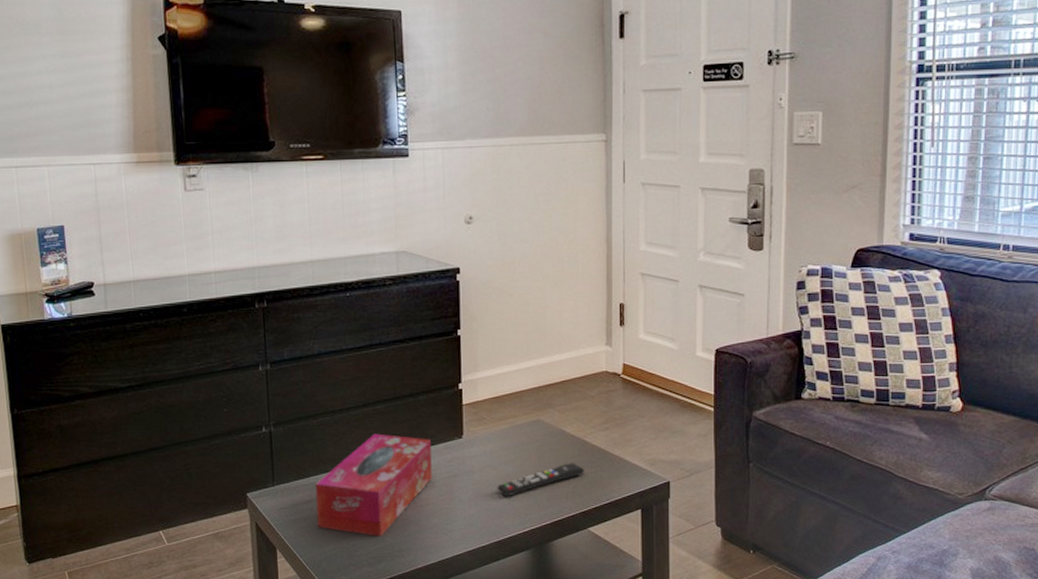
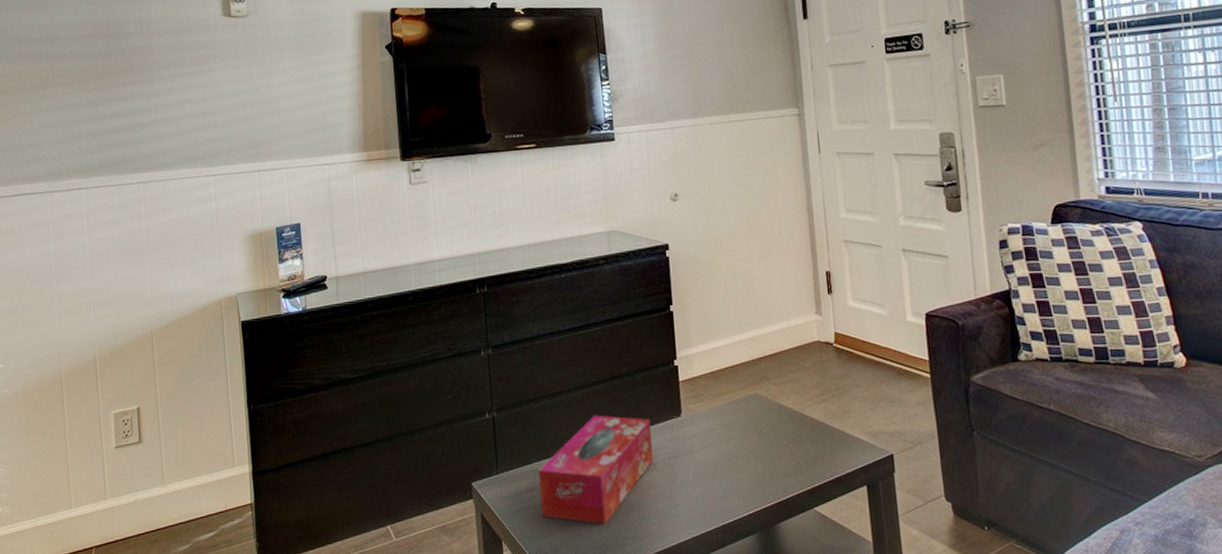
remote control: present [497,463,584,497] -> none [718,438,805,477]

